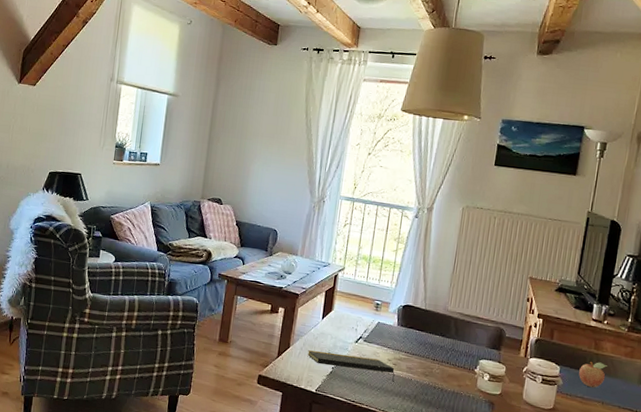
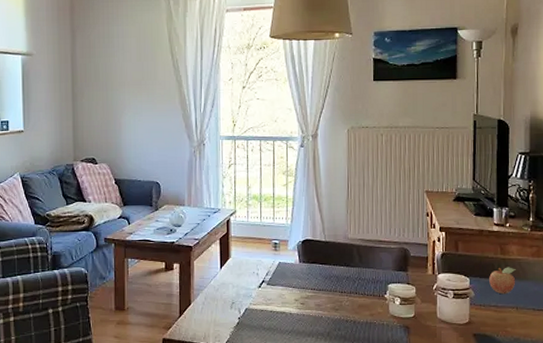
notepad: present [307,350,395,382] -> none [211,301,305,322]

